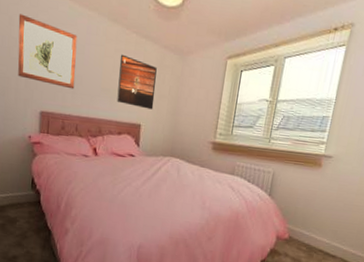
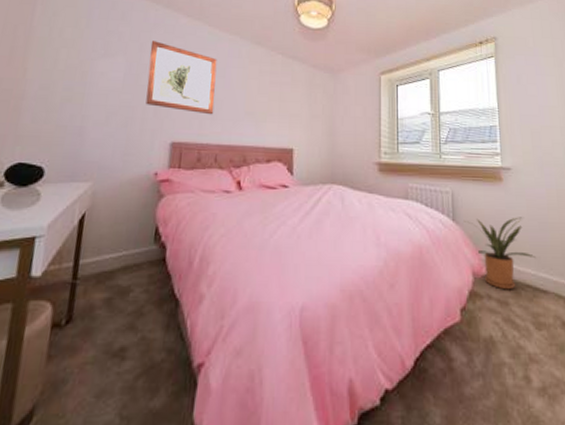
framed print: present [117,54,157,110] -> none [264,75,308,131]
house plant: none [278,196,334,252] -> present [463,217,537,290]

